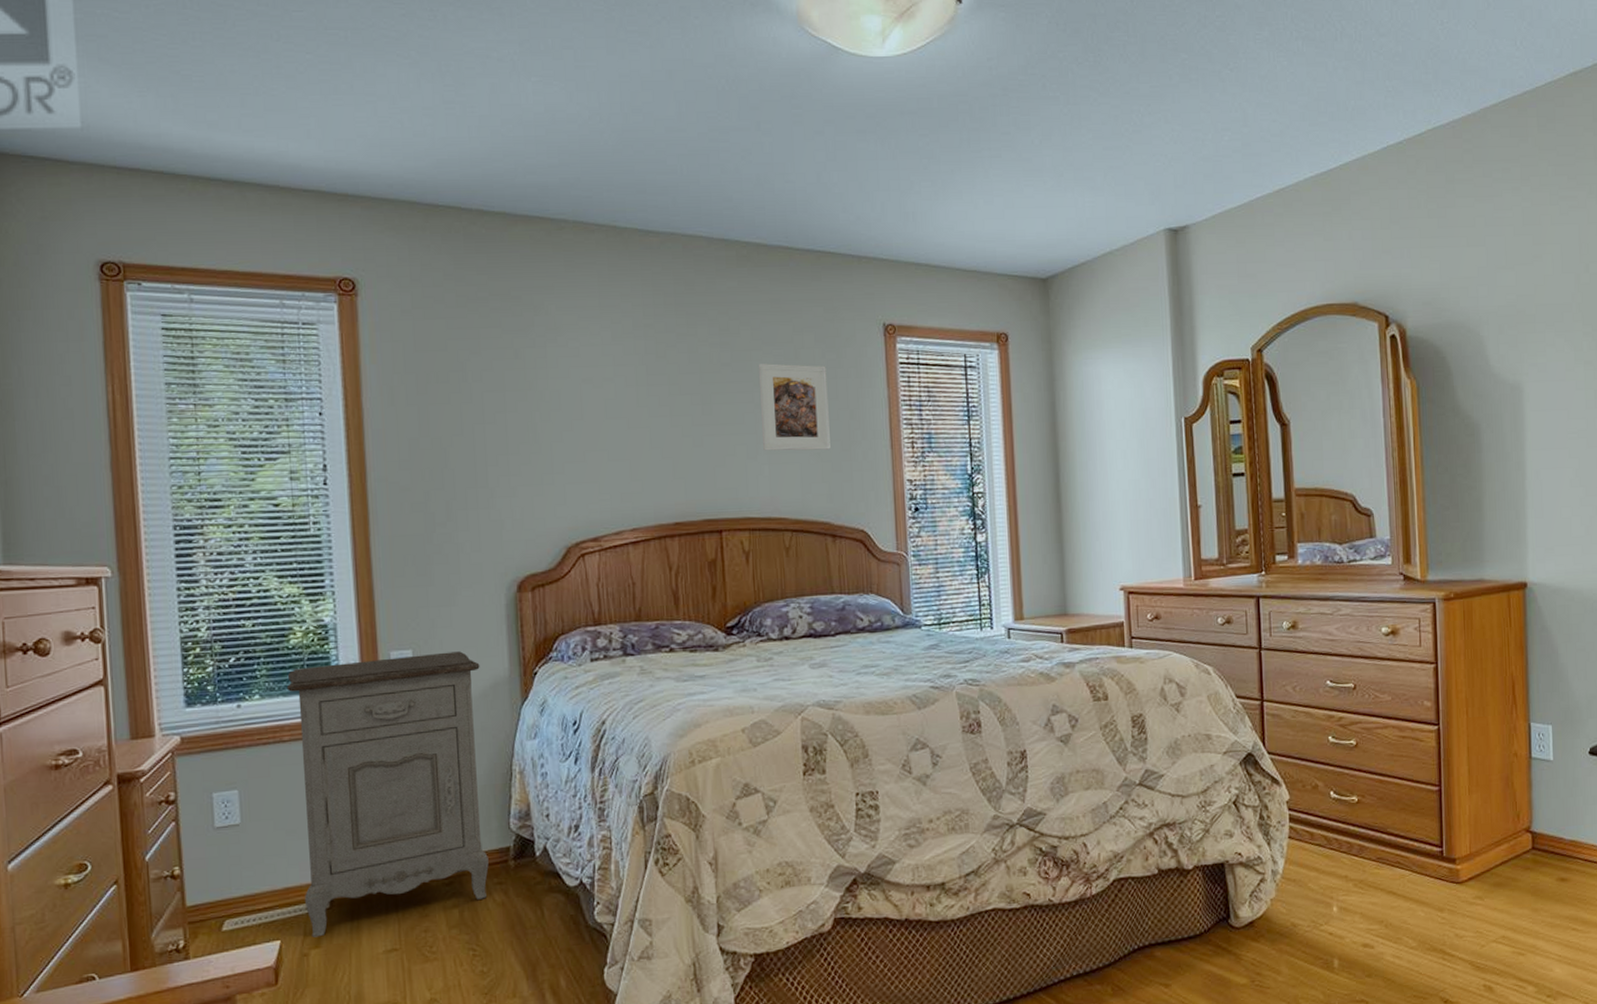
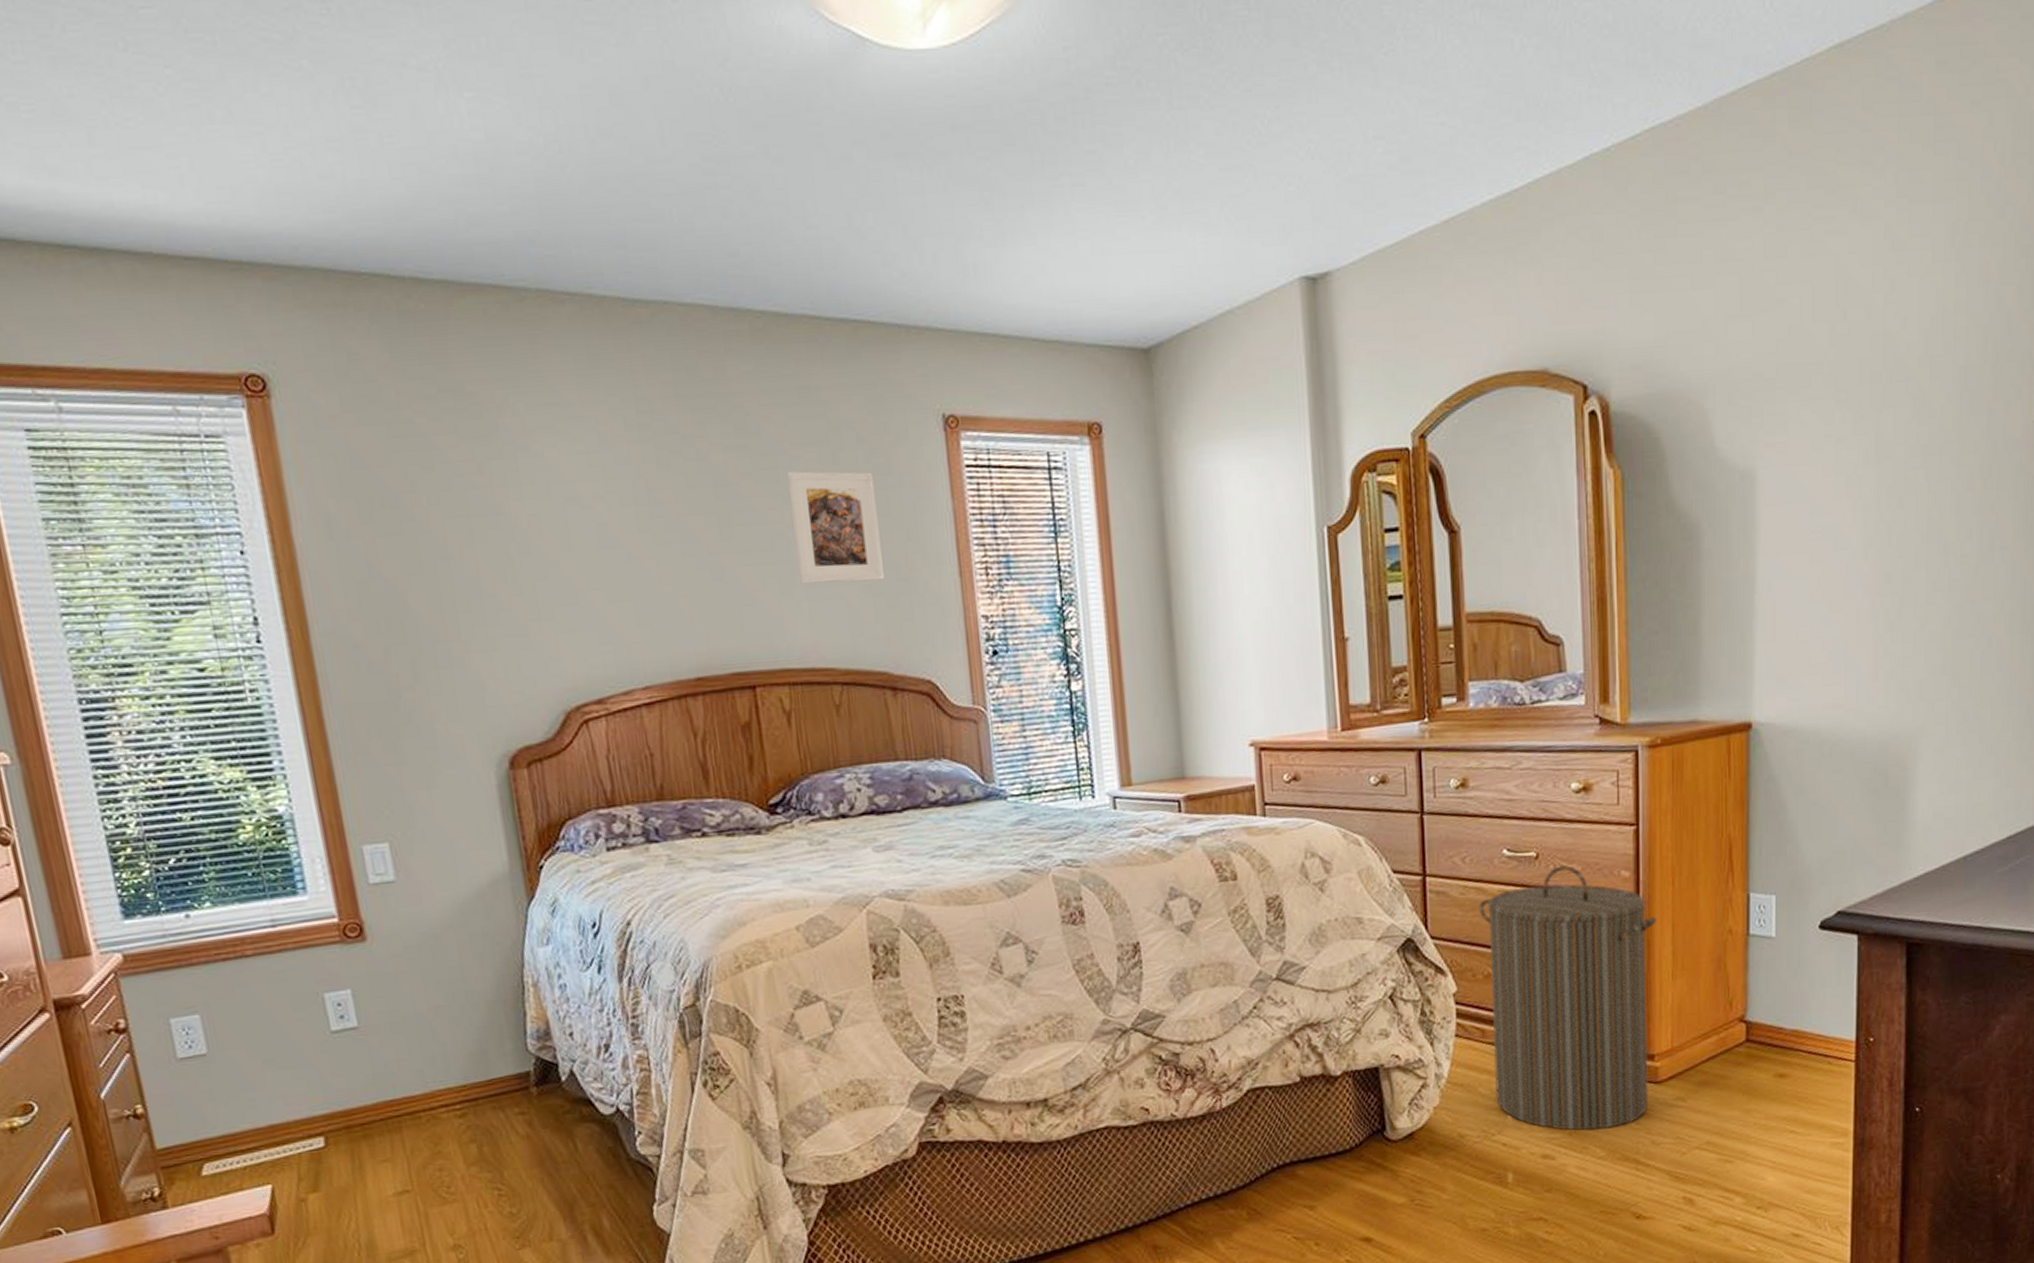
nightstand: present [286,651,489,938] -> none [242,843,508,1180]
laundry hamper: none [1307,695,1455,924] -> present [1479,865,1657,1131]

